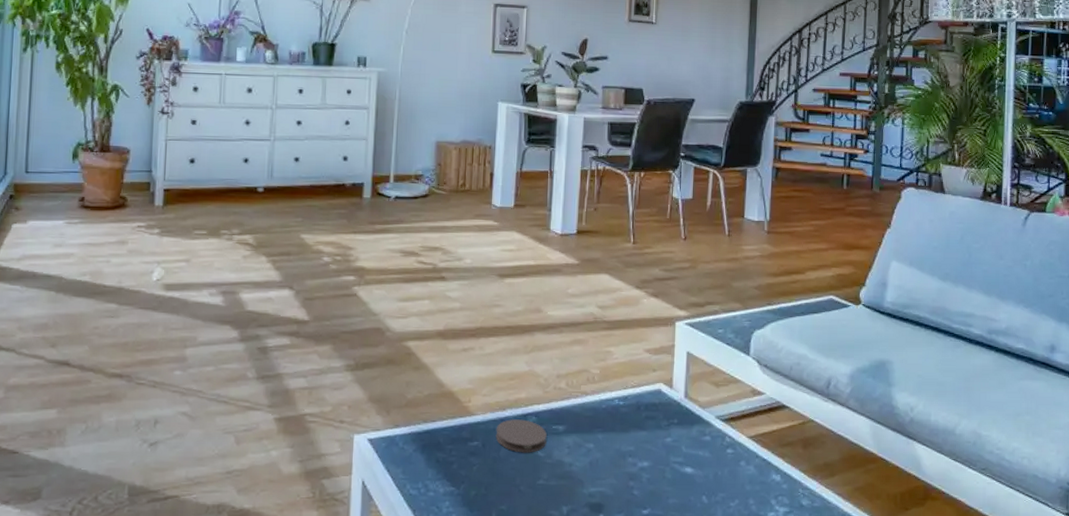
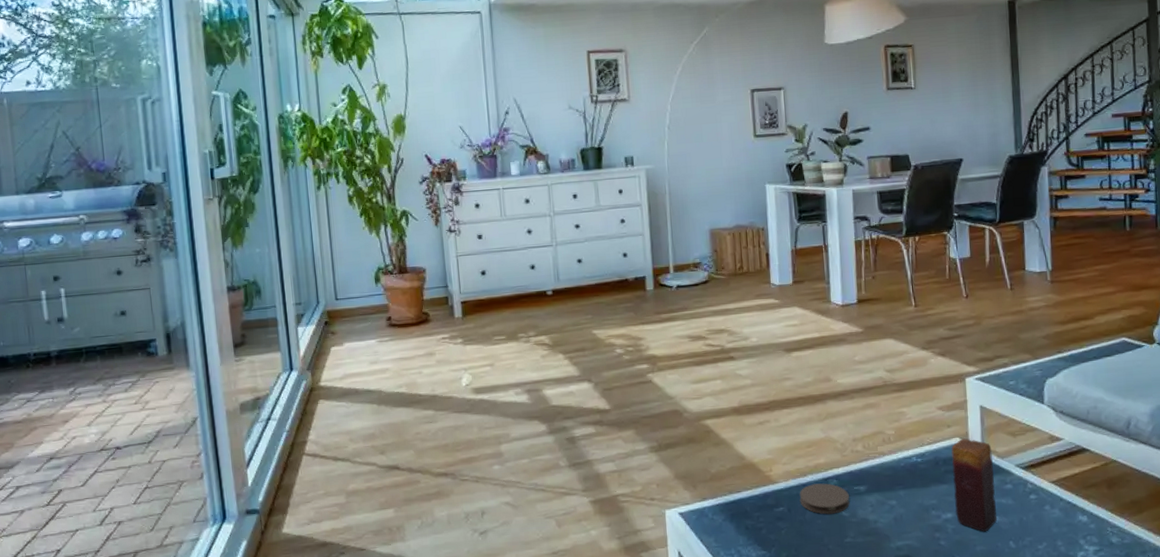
candle: none [652,383,694,484] -> present [951,437,998,532]

